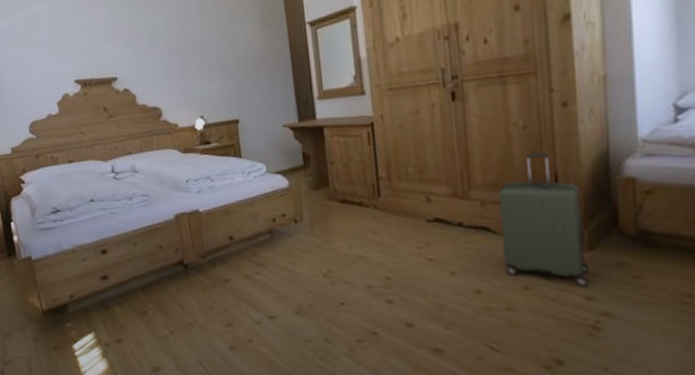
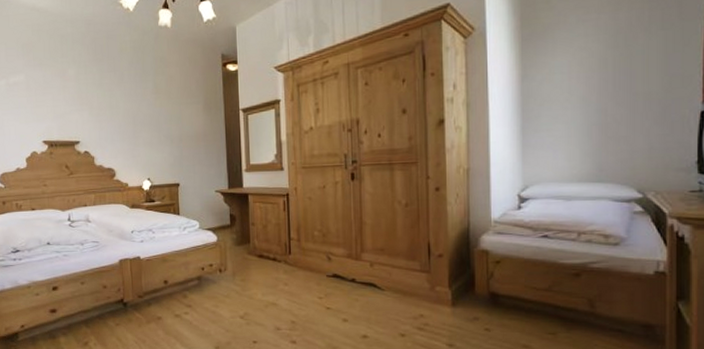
suitcase: present [498,152,589,288] -> none [384,226,451,337]

